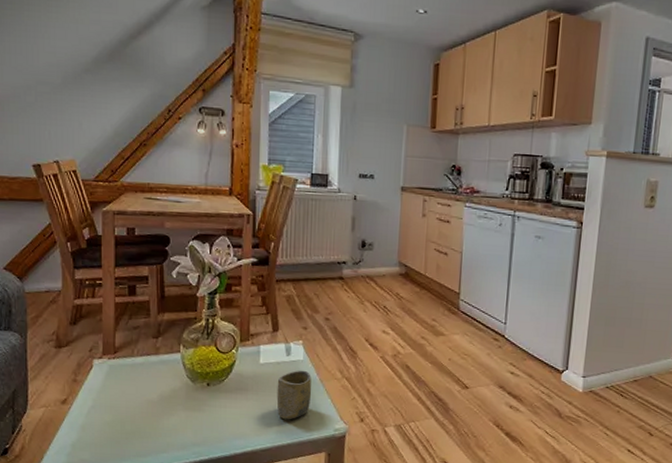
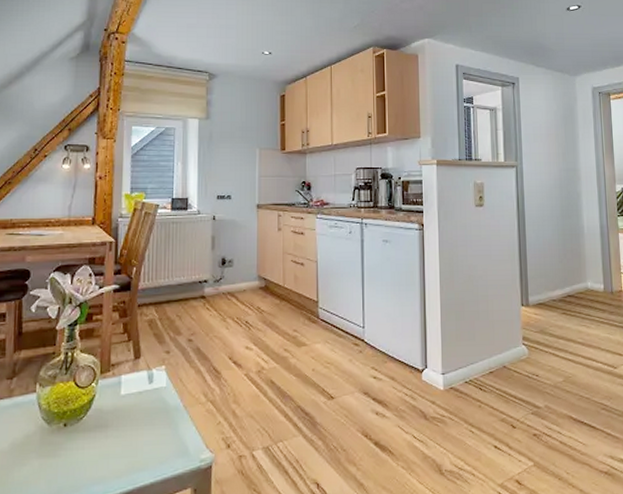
cup: present [276,370,312,420] -> none [138,397,176,456]

